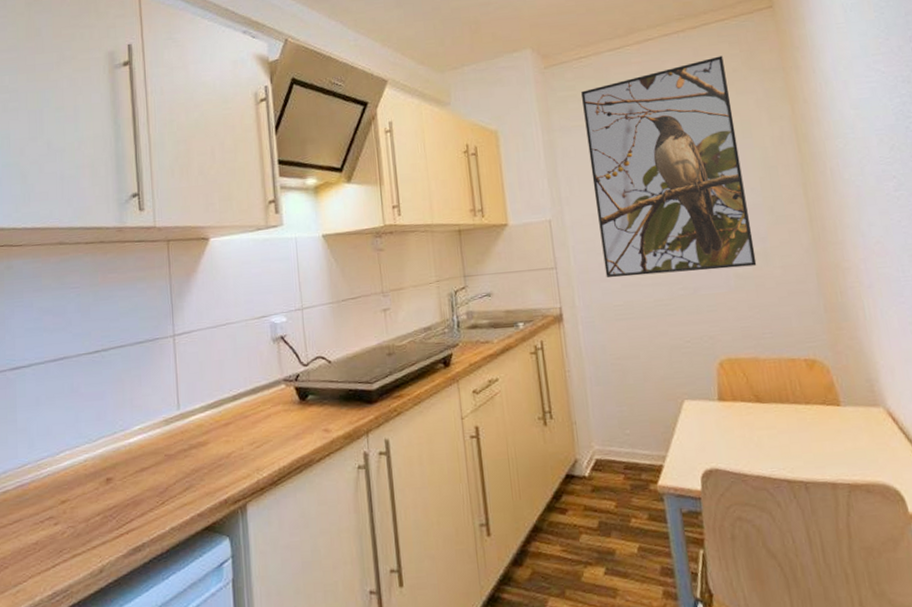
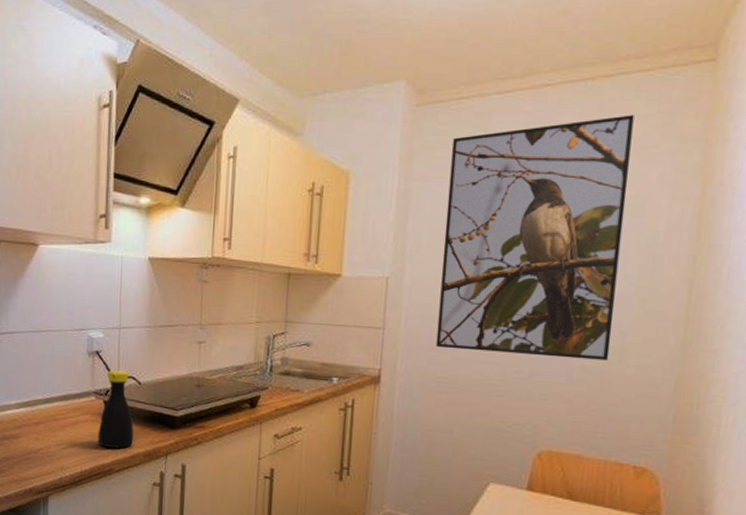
bottle: none [292,352,332,437] -> present [98,370,134,448]

